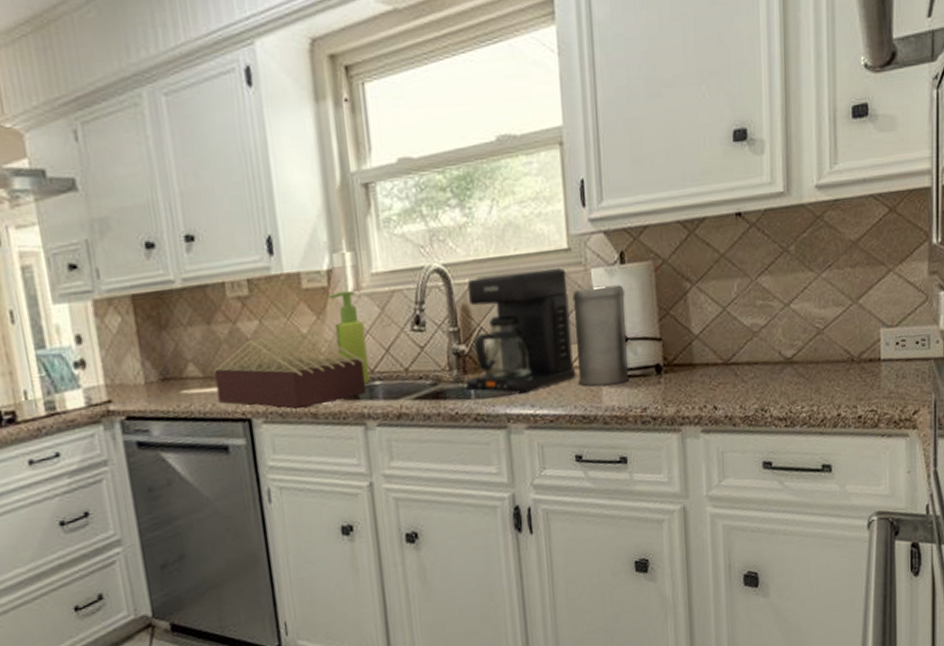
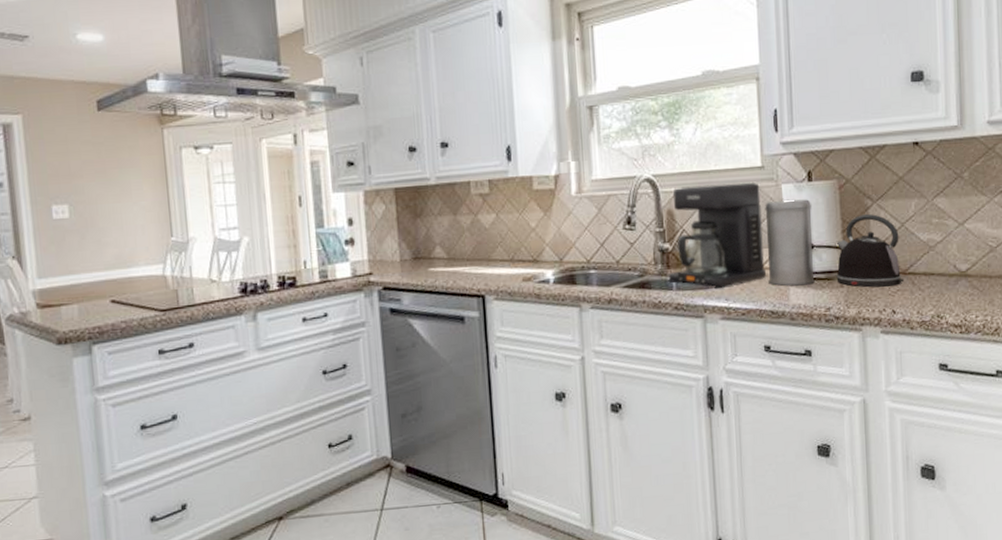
dish rack: present [214,329,367,410] -> none [456,224,583,290]
soap dispenser: present [329,290,370,384] -> none [555,193,586,272]
kettle: none [651,298,727,383] -> present [835,214,905,288]

